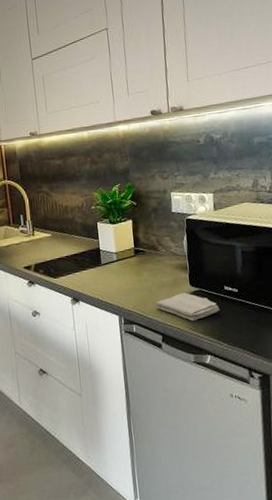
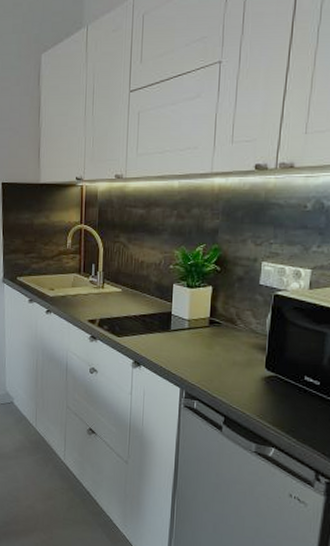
washcloth: present [155,293,220,322] -> none [222,375,295,409]

